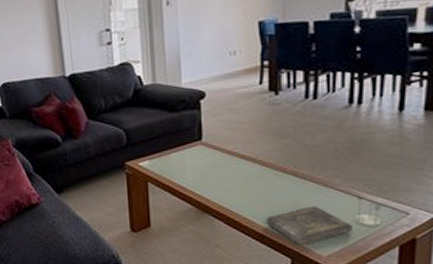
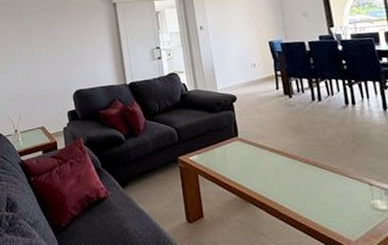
book: present [266,206,354,246] -> none [299,193,372,232]

